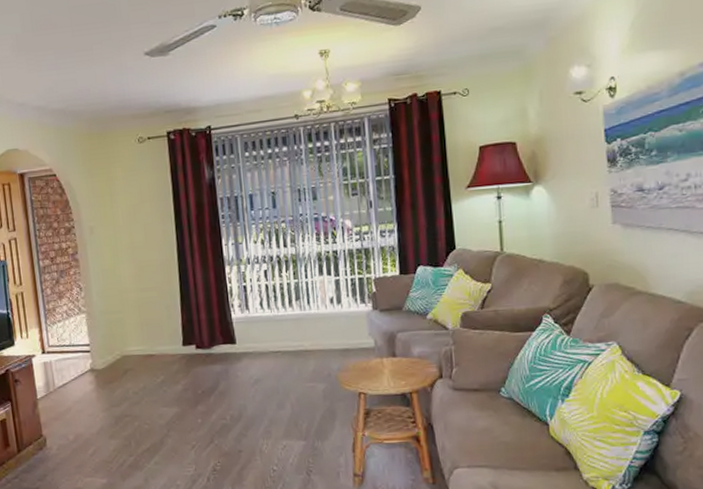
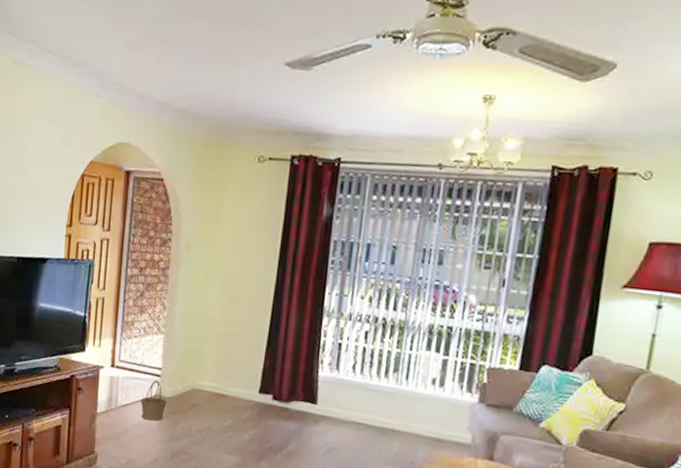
basket: none [76,356,102,394] -> present [140,380,167,421]

